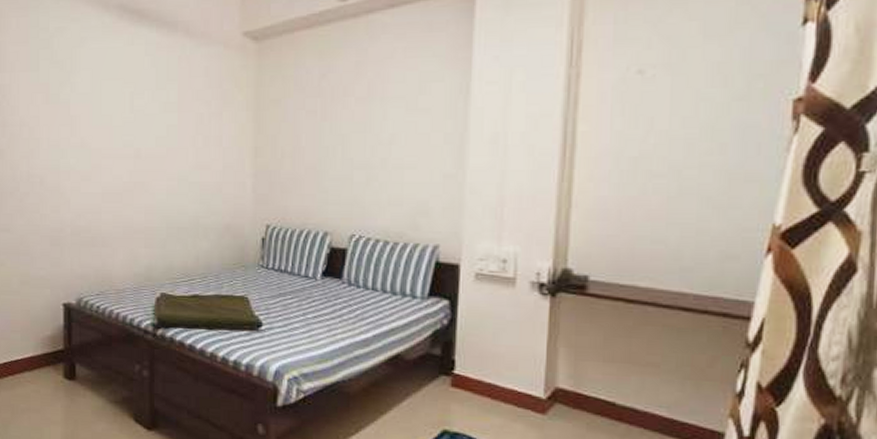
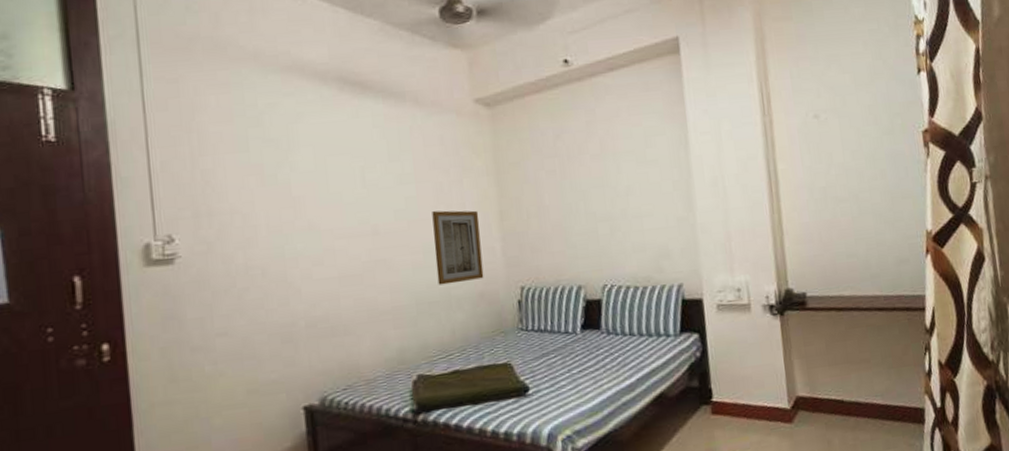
wall art: none [188,141,234,213] -> present [432,210,484,286]

